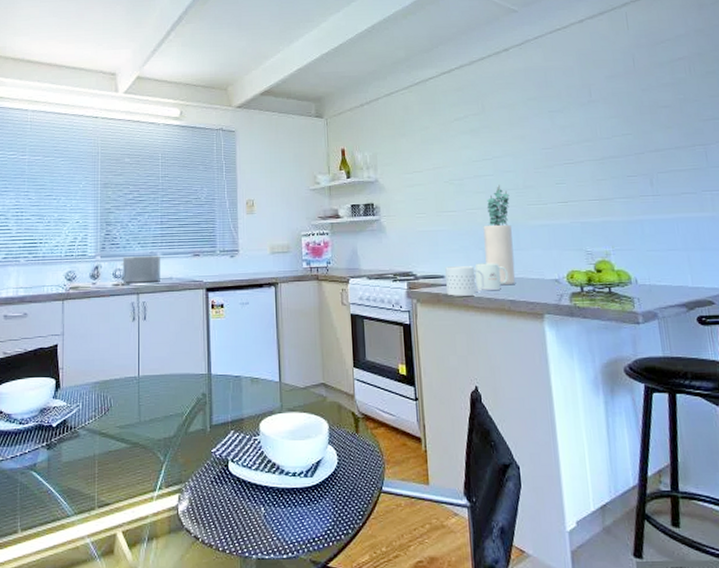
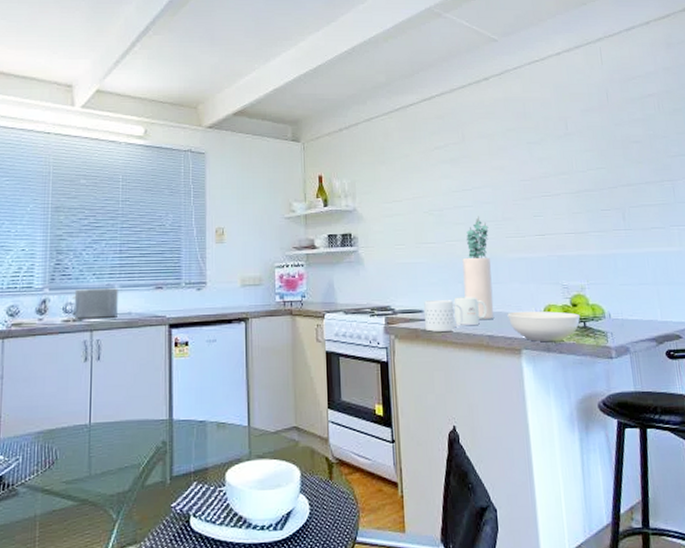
bowl: none [529,276,606,307] -> present [507,311,581,342]

